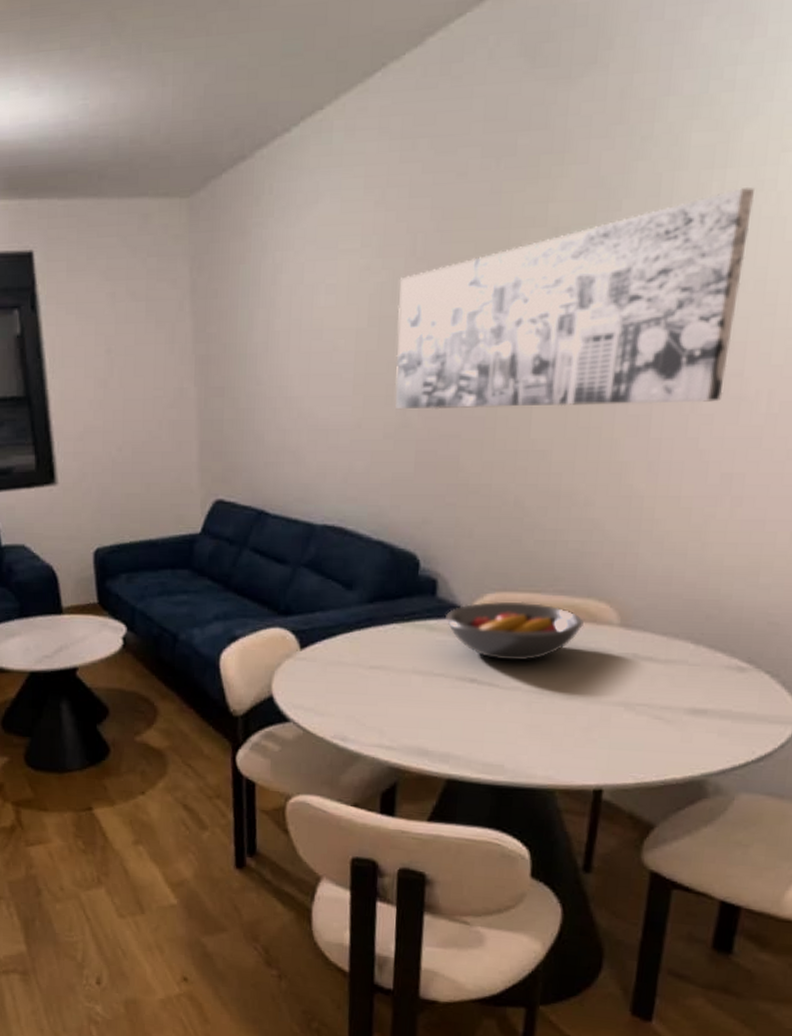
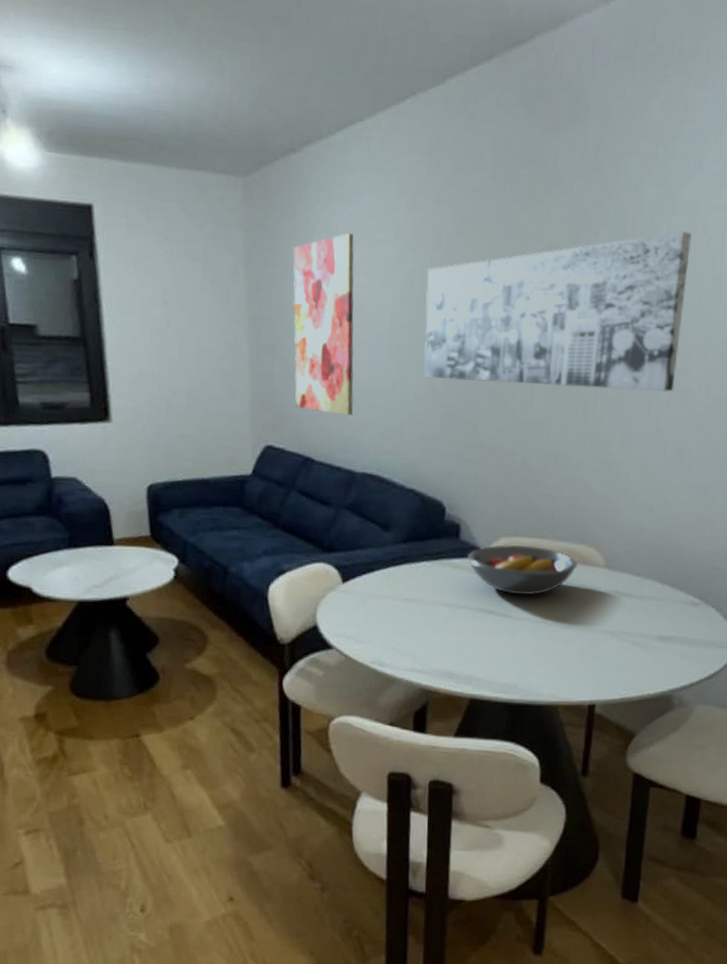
wall art: none [243,247,313,460] -> present [293,233,354,416]

